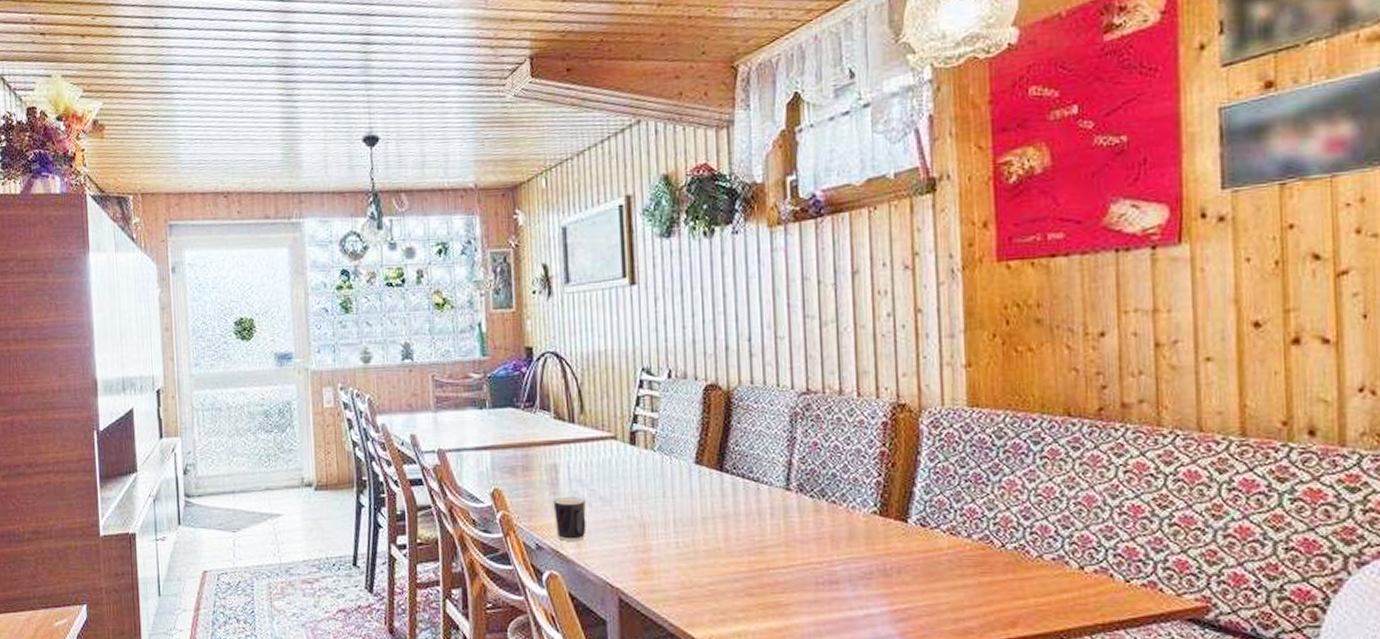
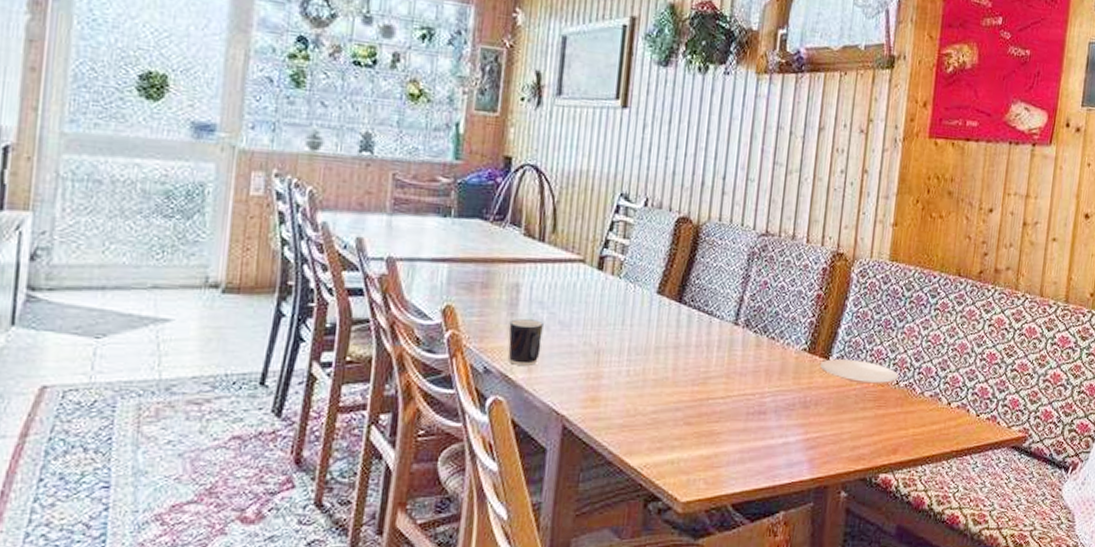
plate: none [897,520,1003,547] -> present [820,358,899,384]

